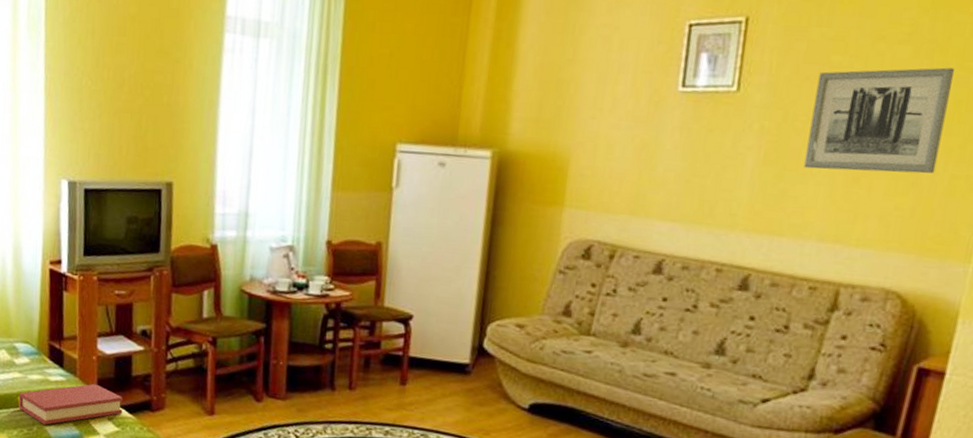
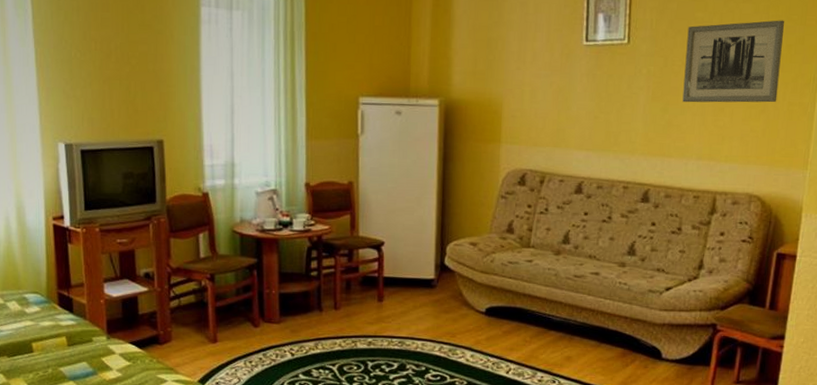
hardback book: present [18,383,123,425] -> none [31,324,133,366]

